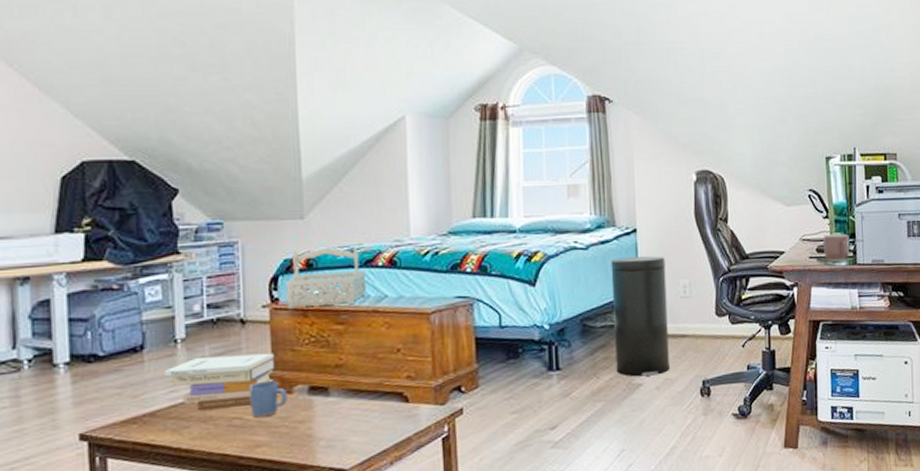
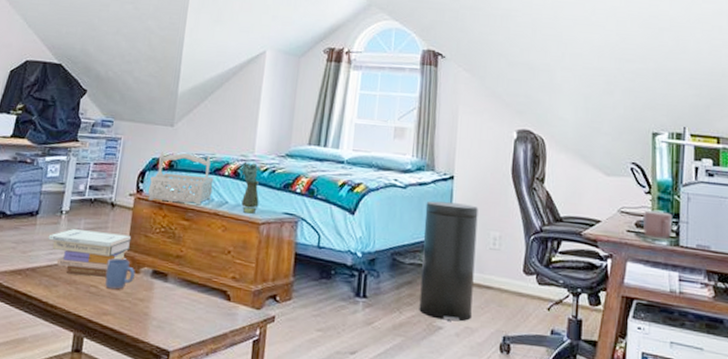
vase: none [397,245,425,304] -> present [241,160,260,214]

